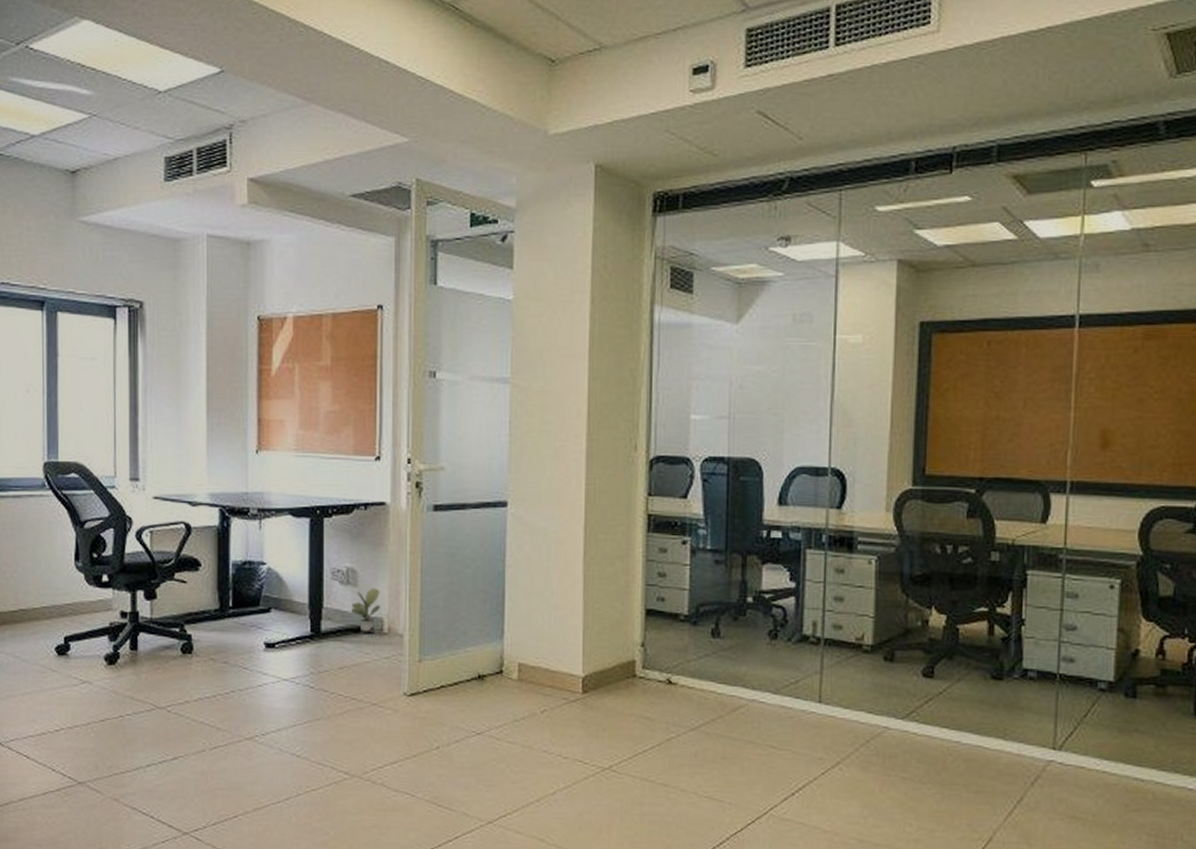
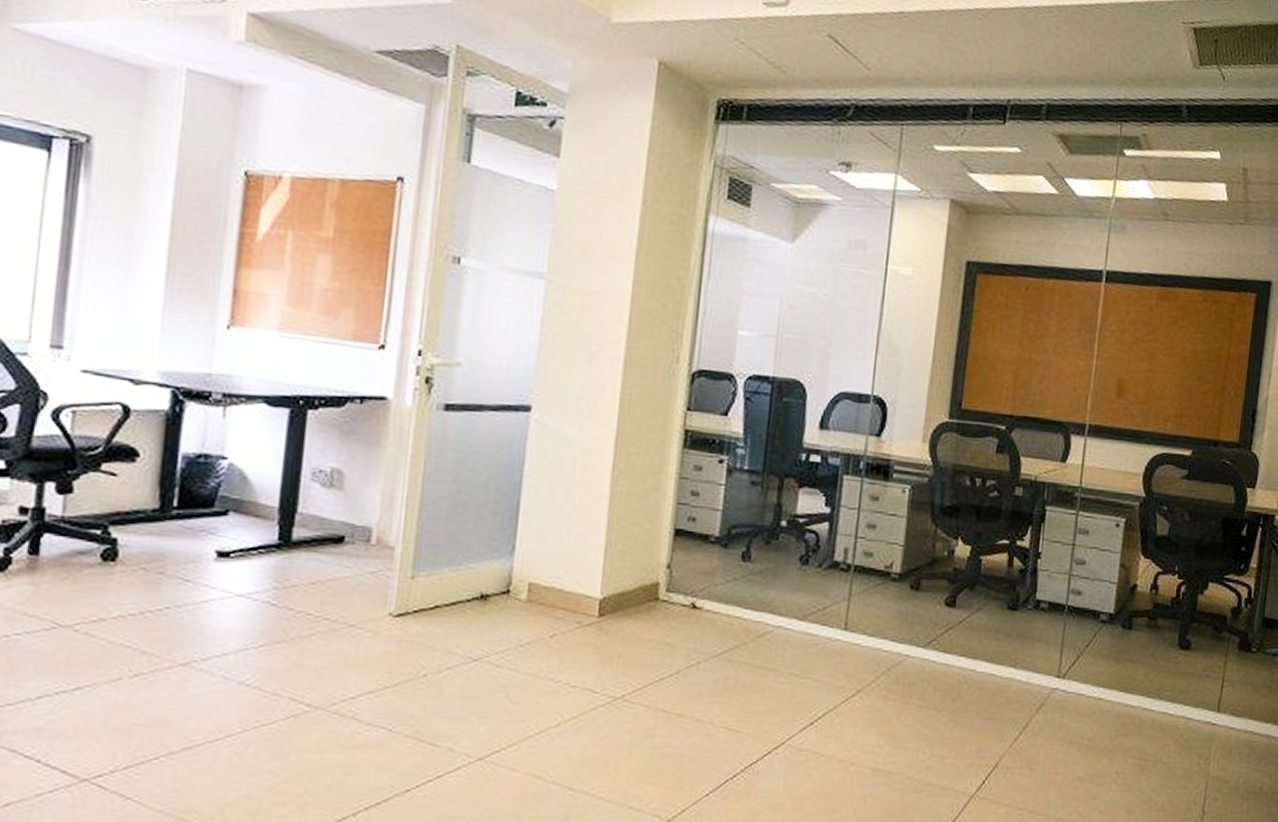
potted plant: present [350,588,380,632] -> none [331,492,371,543]

